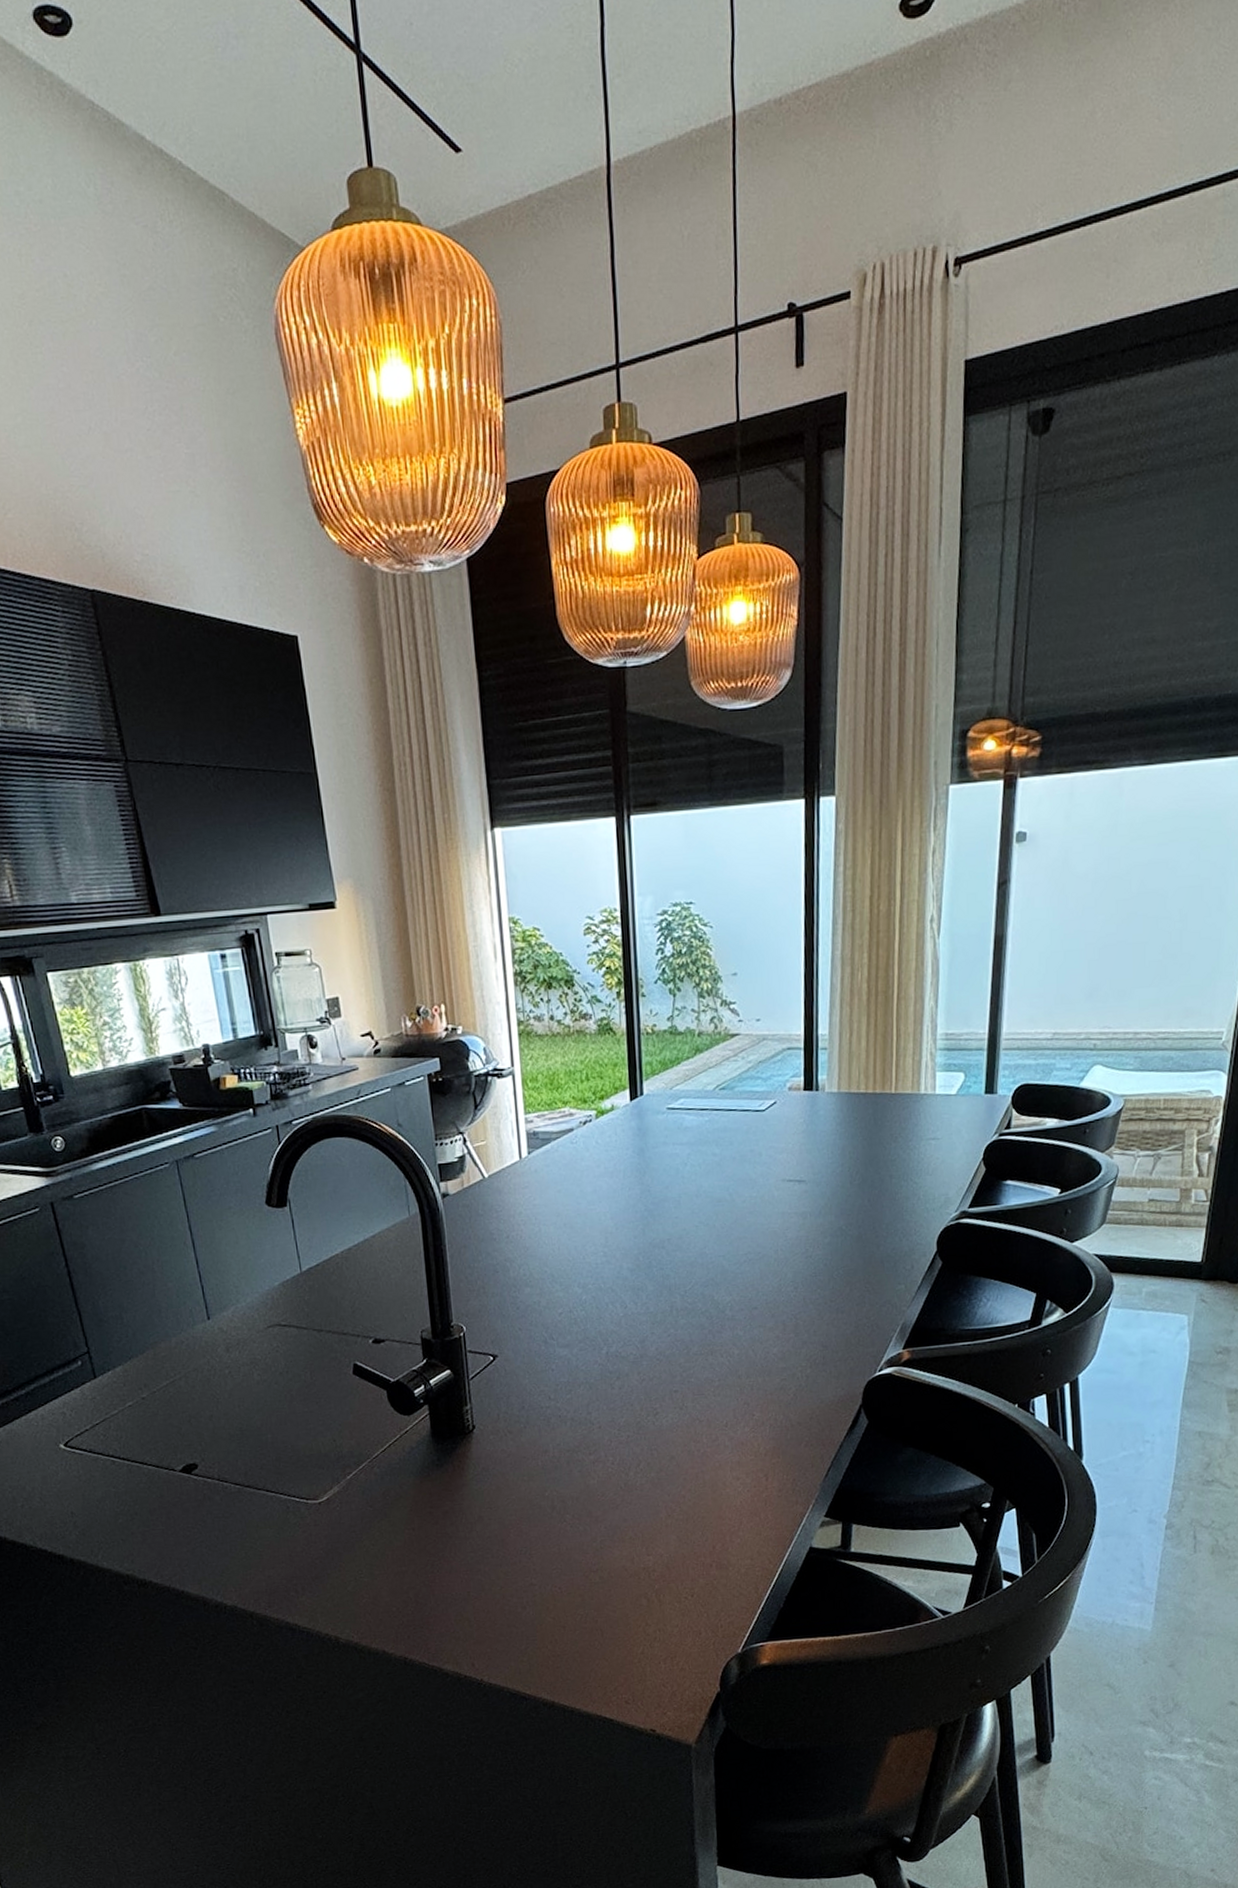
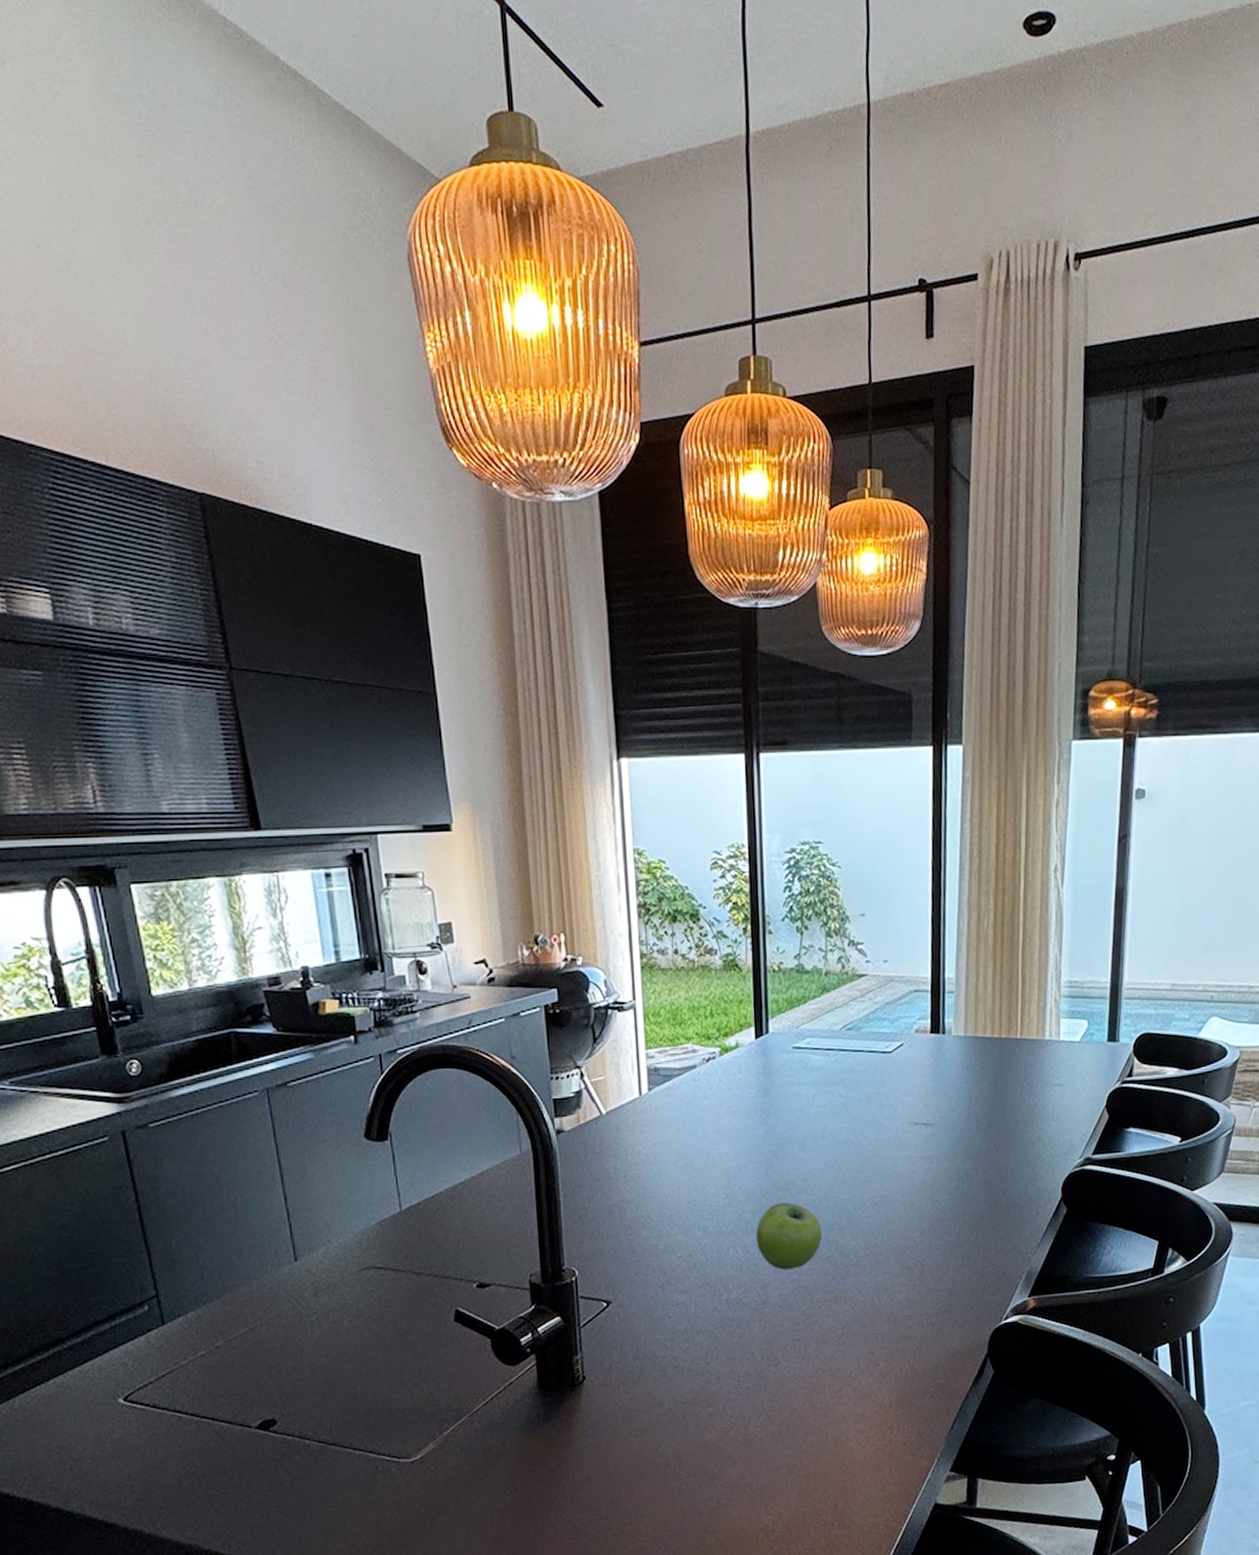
fruit: none [634,1260,697,1324] -> present [756,1203,822,1270]

